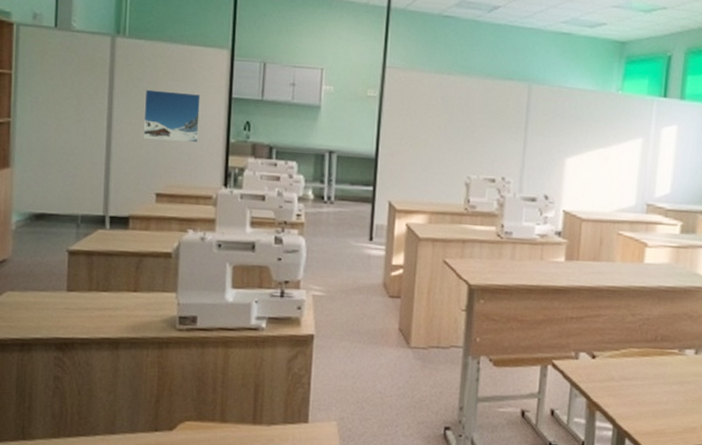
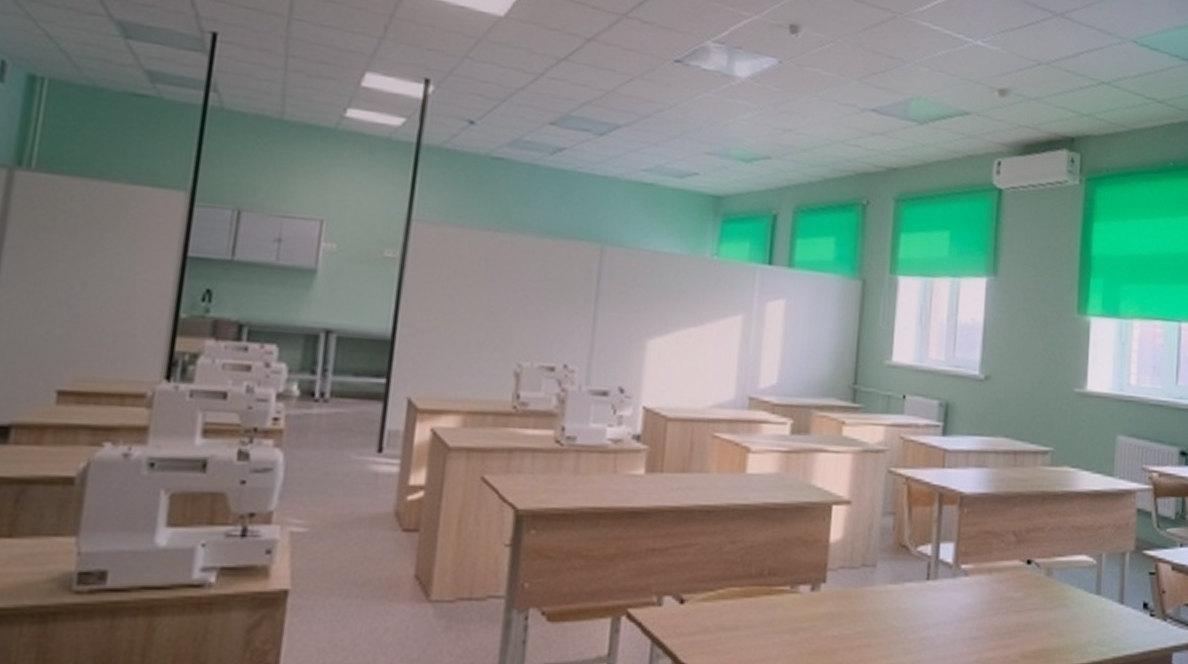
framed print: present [143,89,202,142] -> none [44,243,141,318]

